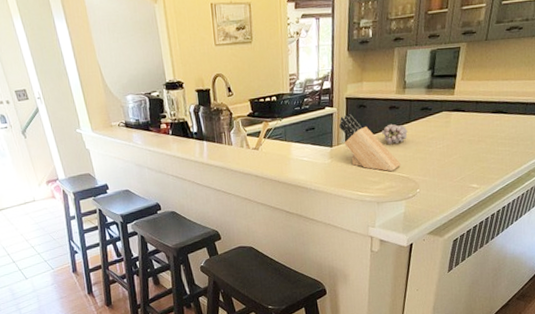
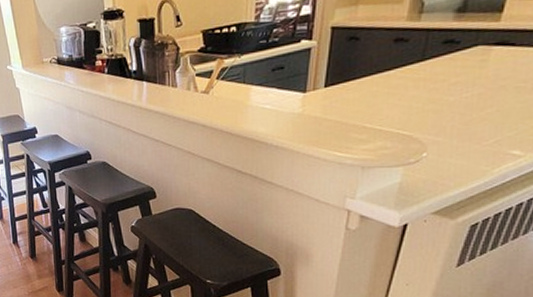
knife block: present [339,113,400,172] -> none [318,47,402,128]
fruit: present [382,123,408,145] -> none [379,62,418,92]

